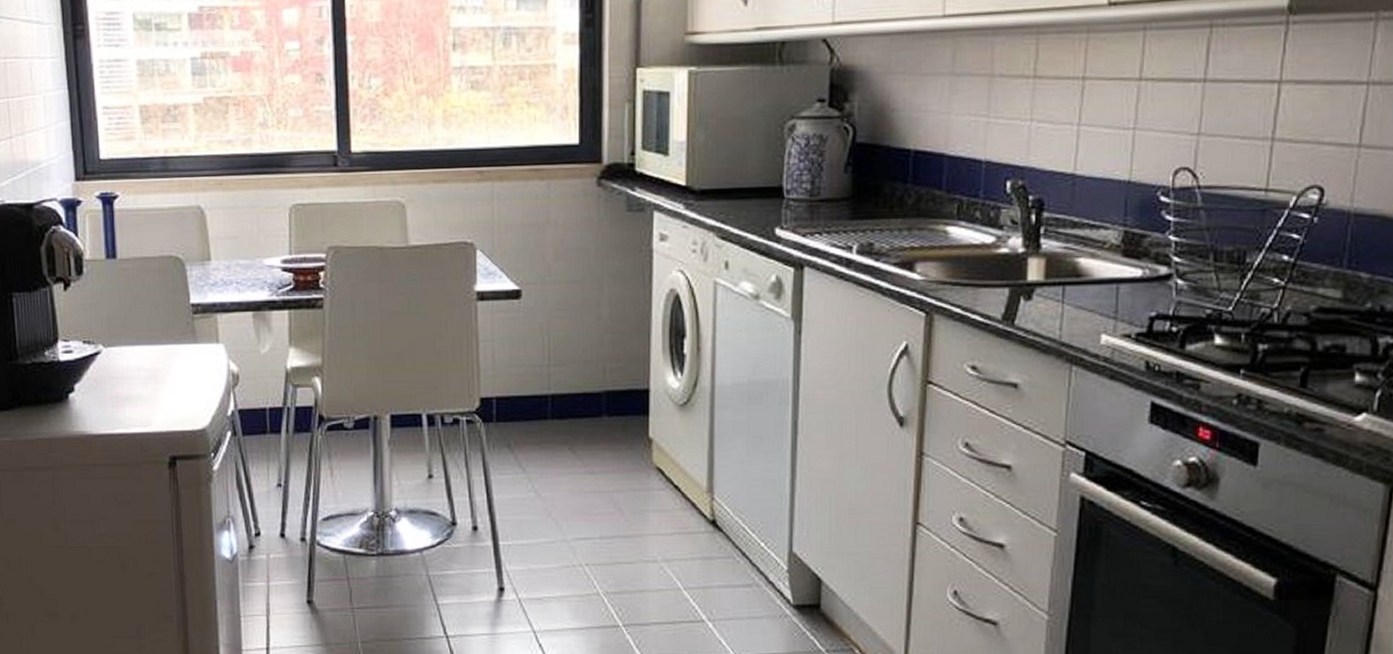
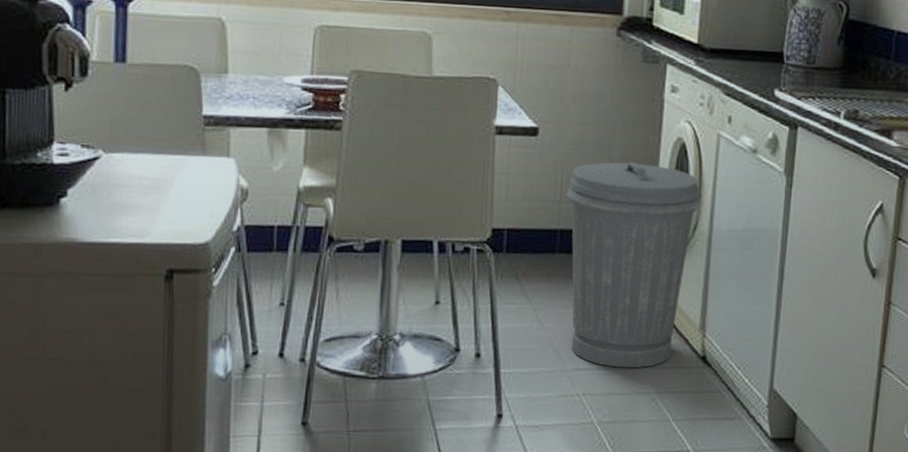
trash can: none [554,319,700,536] -> present [566,162,701,369]

